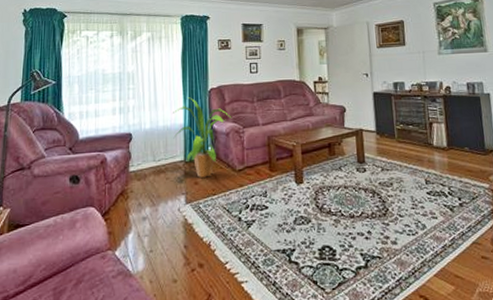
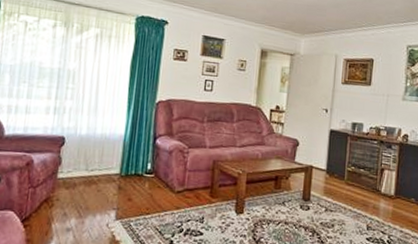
house plant: present [173,97,232,178] -> none [110,107,178,195]

